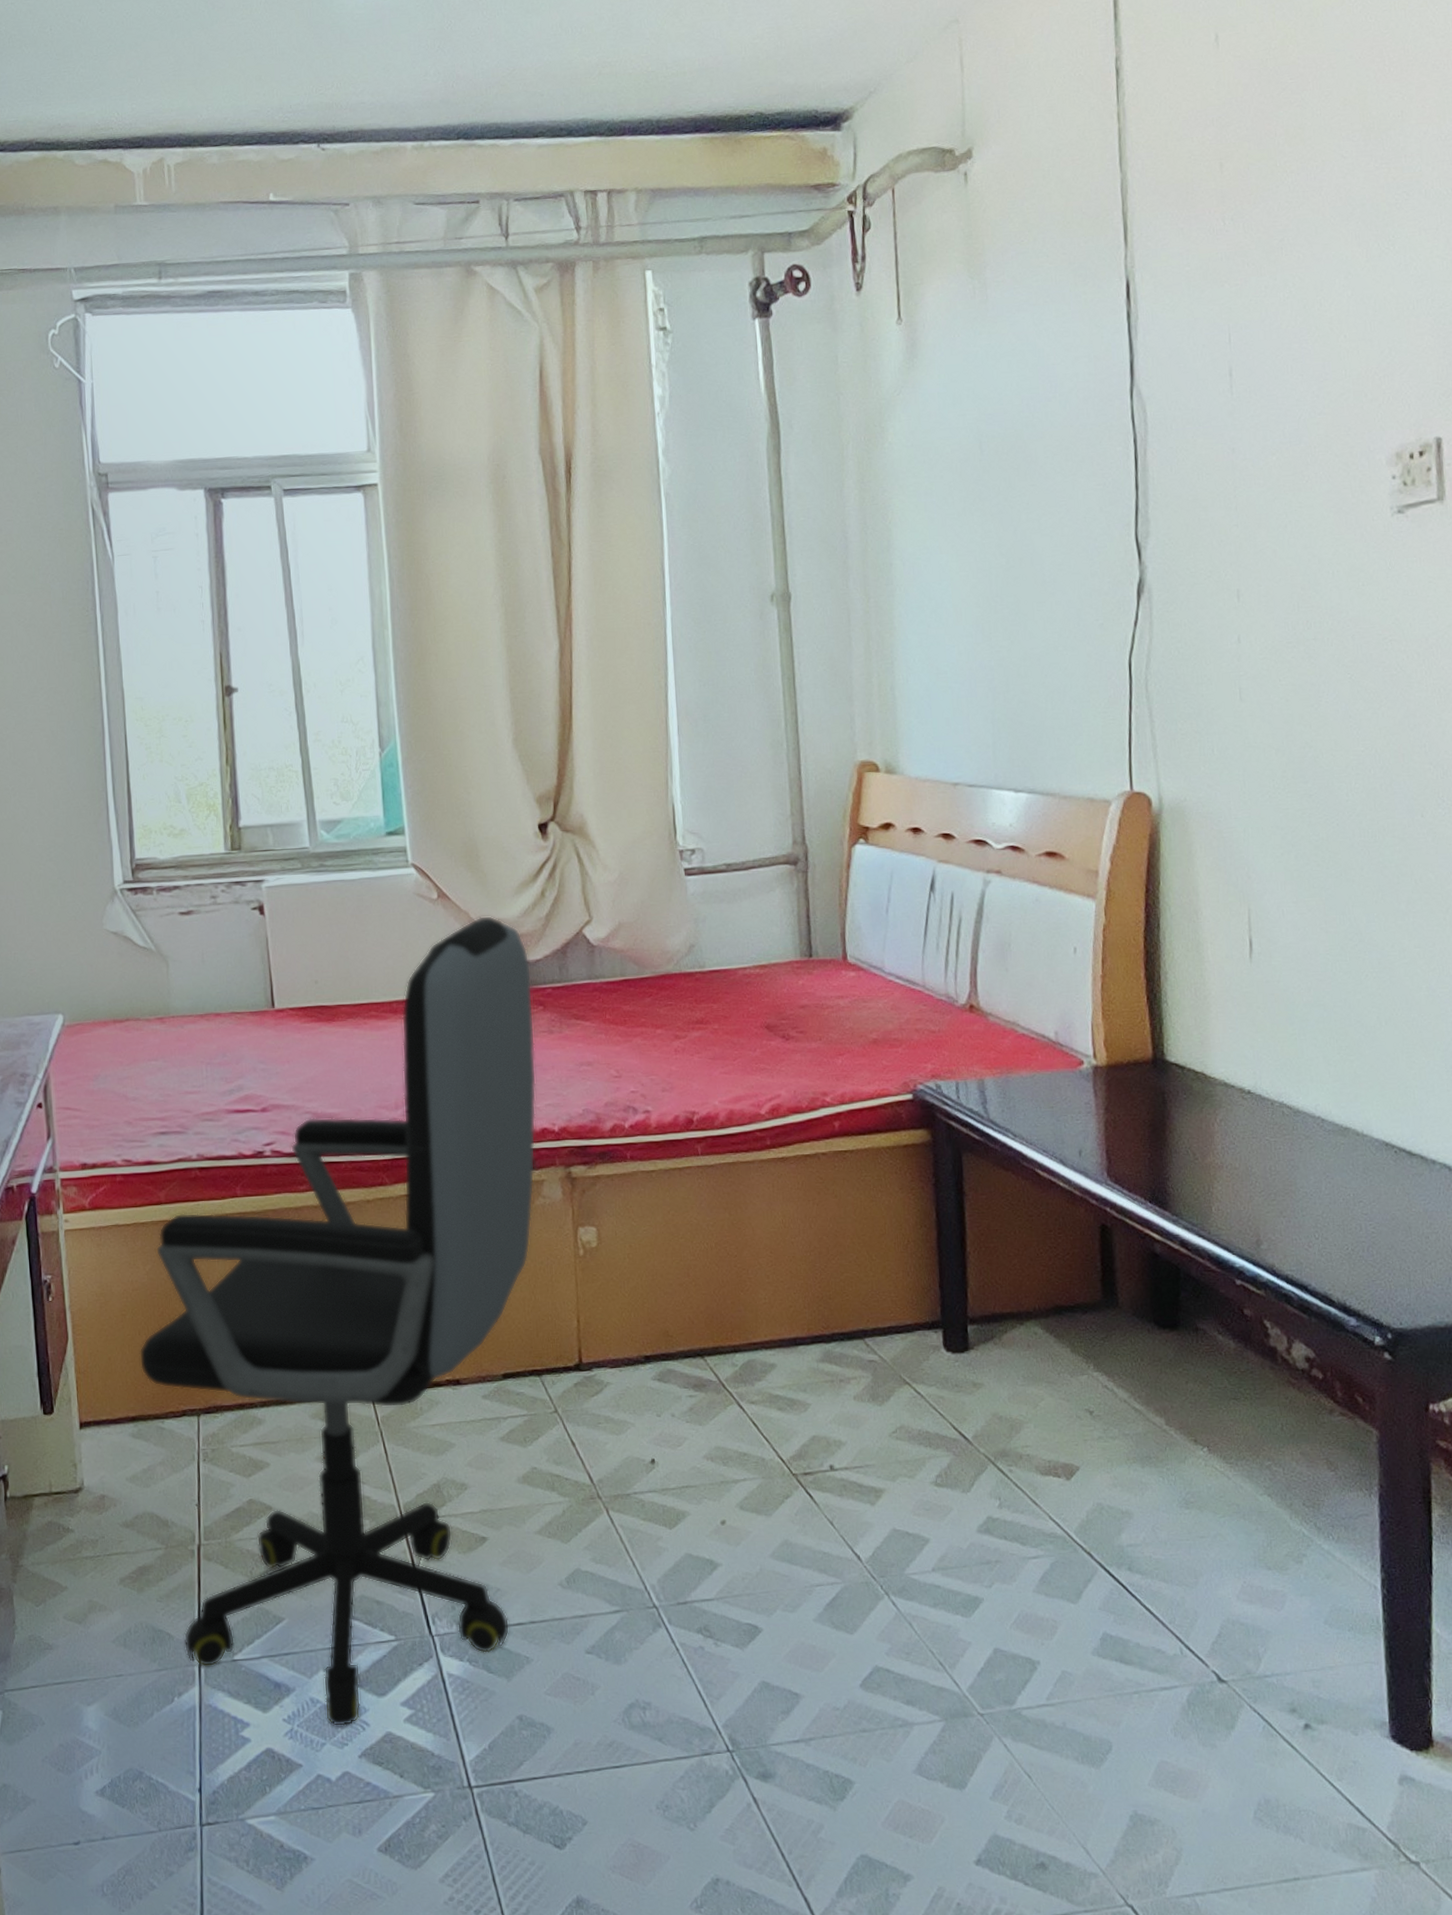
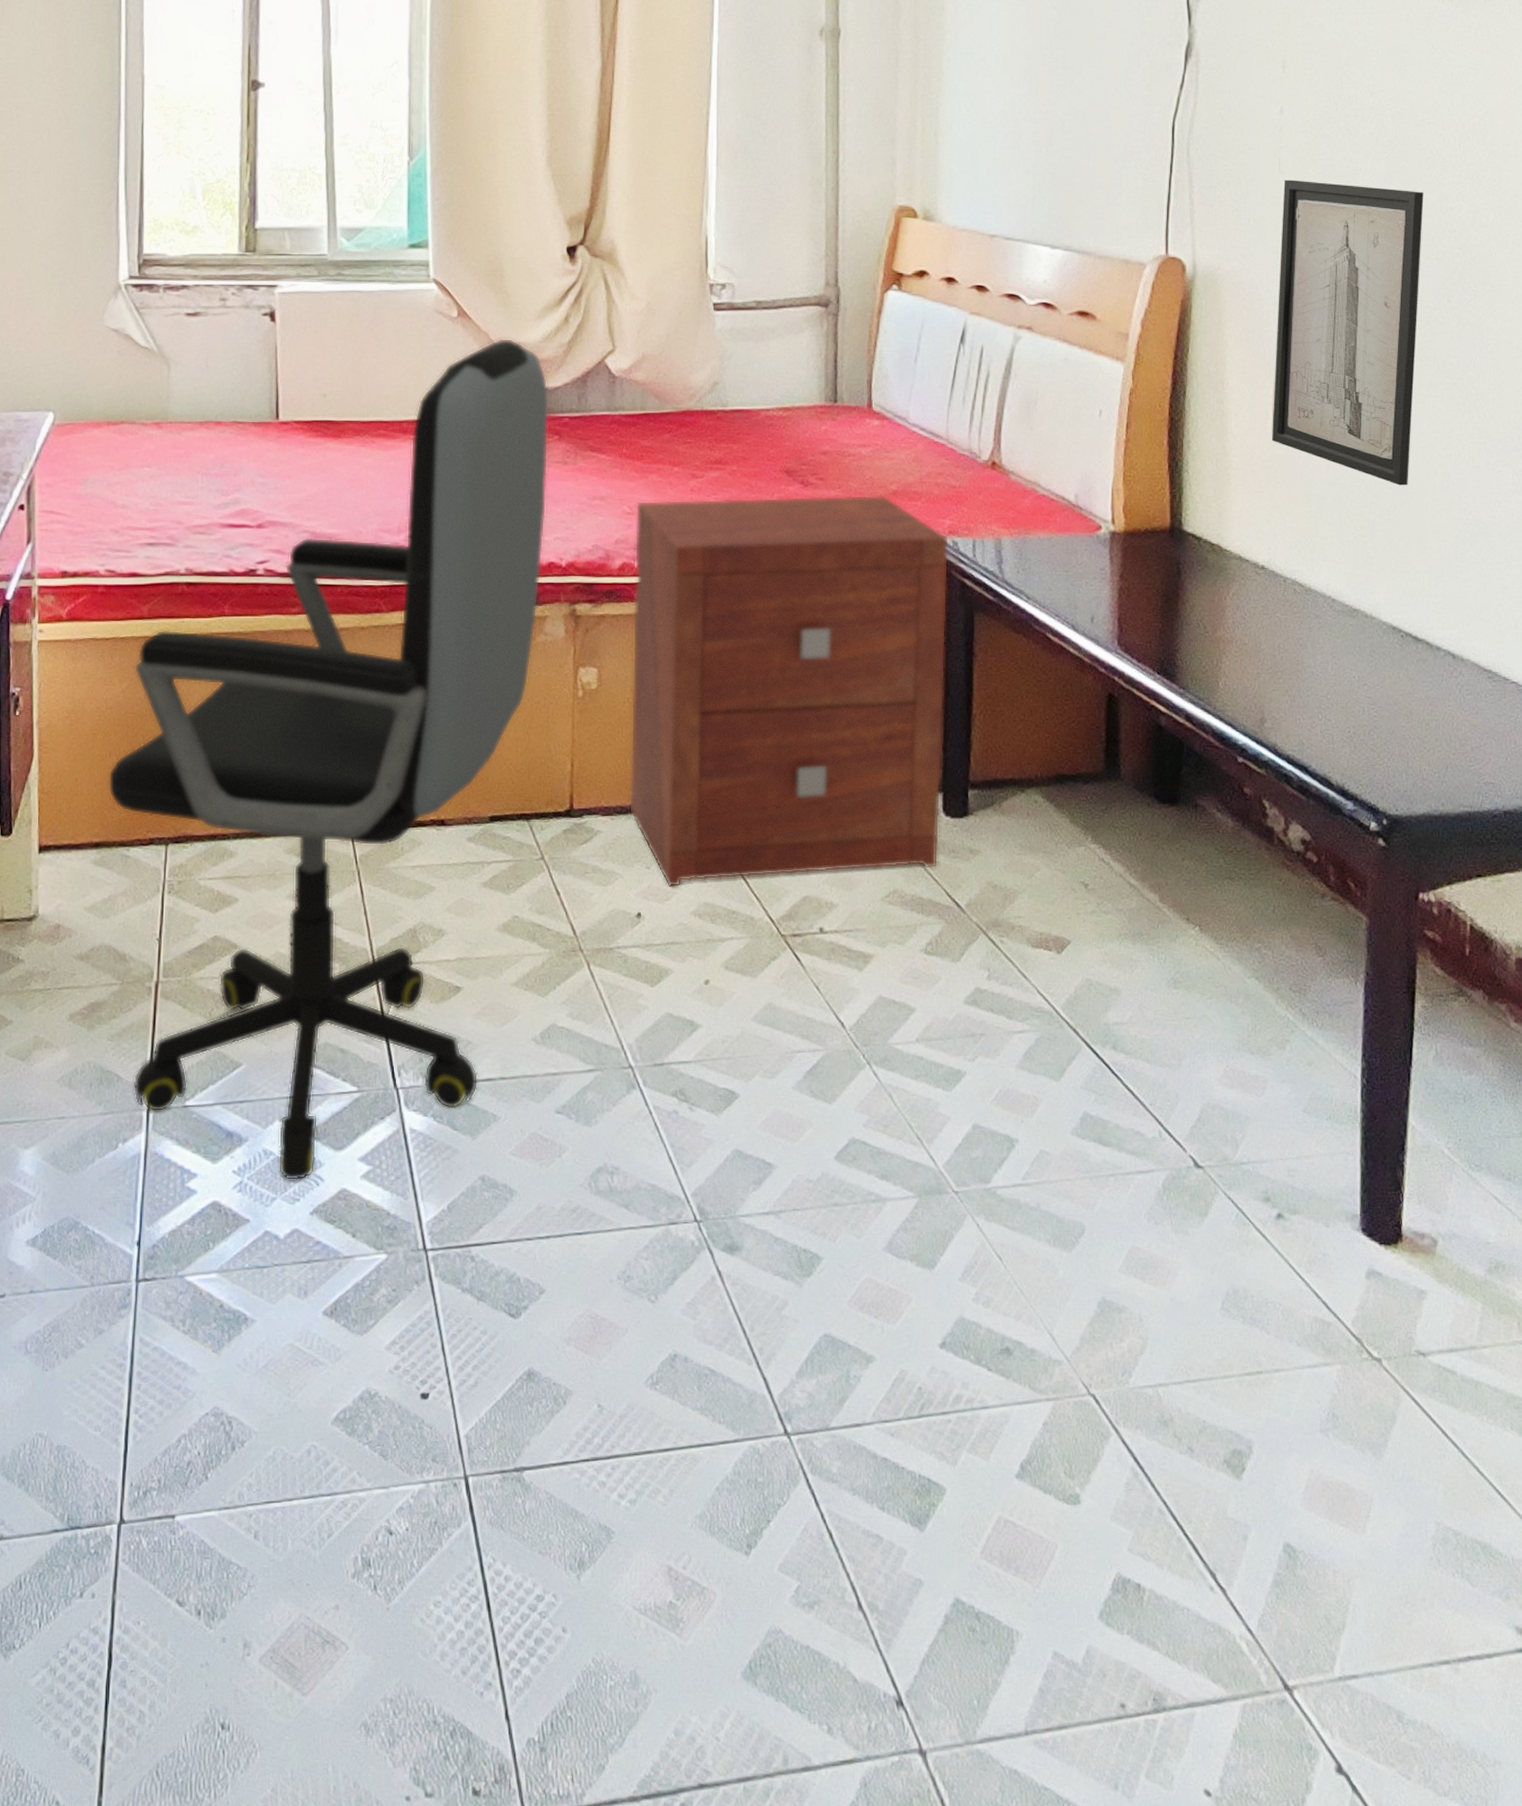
nightstand: none [622,1044,943,1434] -> present [629,495,950,888]
wall art: none [1245,707,1393,1003] -> present [1271,179,1424,486]

